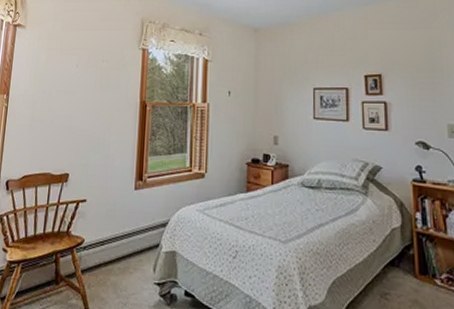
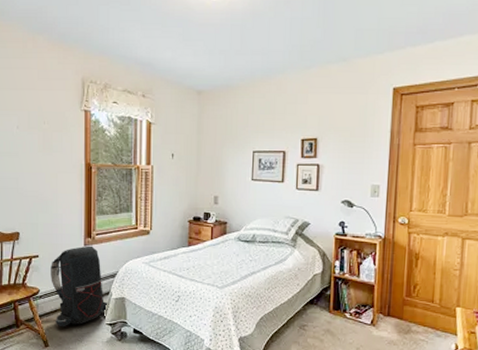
backpack: none [97,189,159,286] -> present [51,245,109,327]

